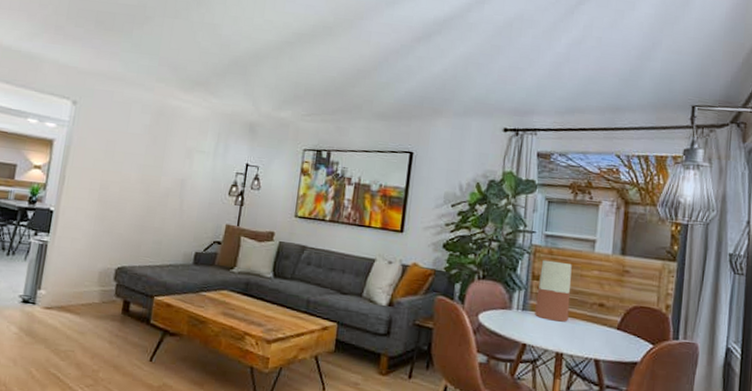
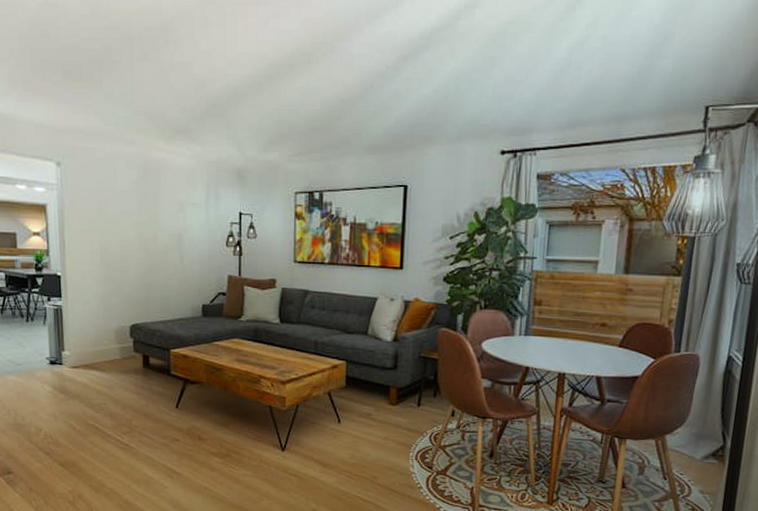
vase: present [535,259,572,322] -> none [537,285,574,344]

